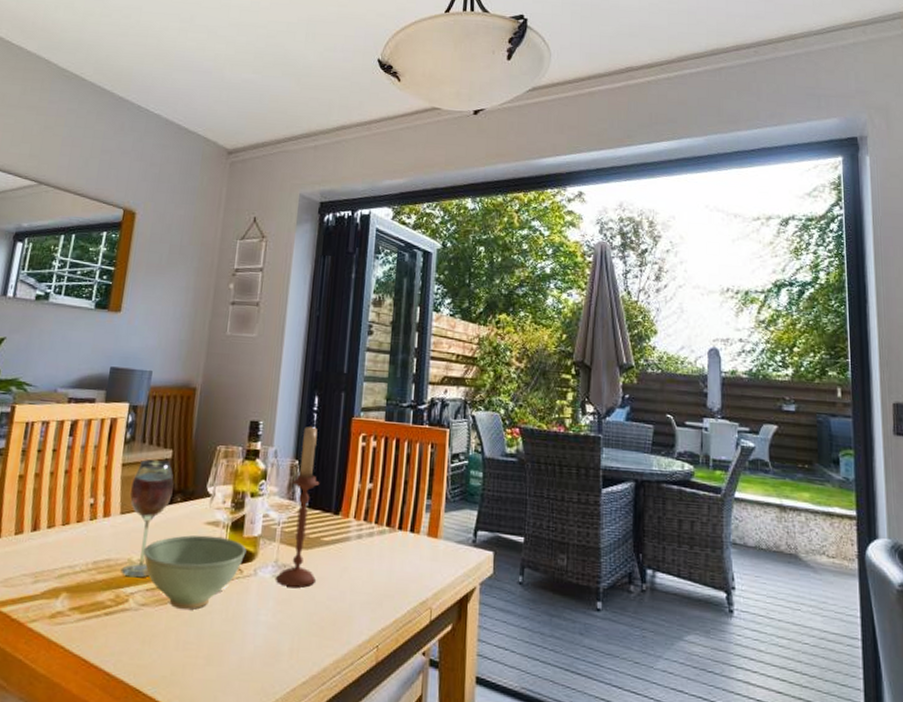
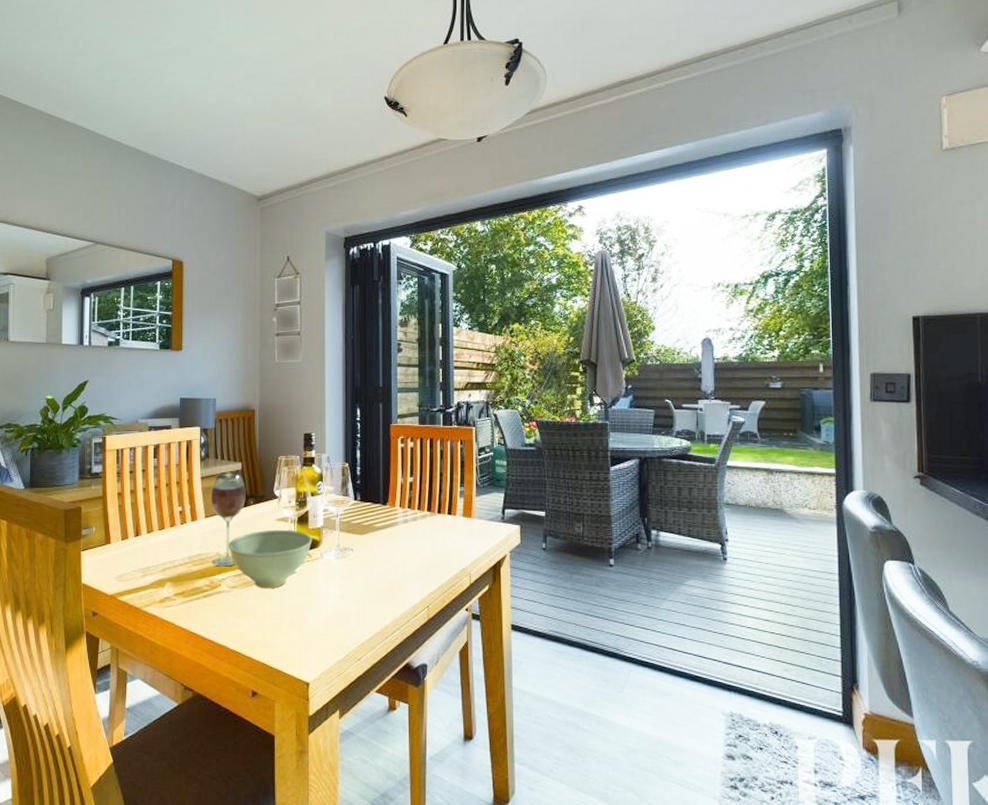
candlestick: present [276,426,320,588] -> none [339,433,373,565]

